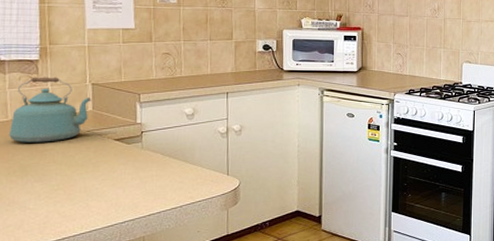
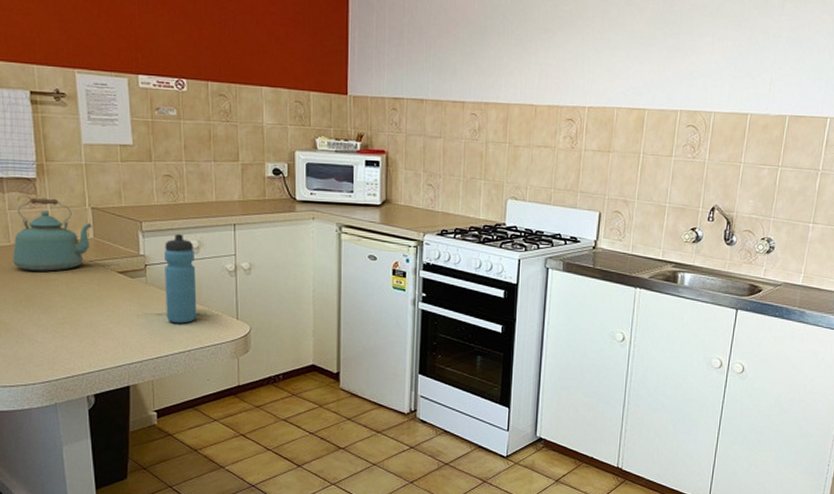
water bottle: none [159,103,190,183] -> present [163,234,197,324]

